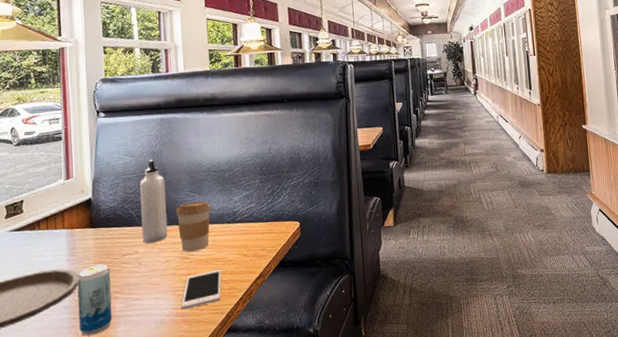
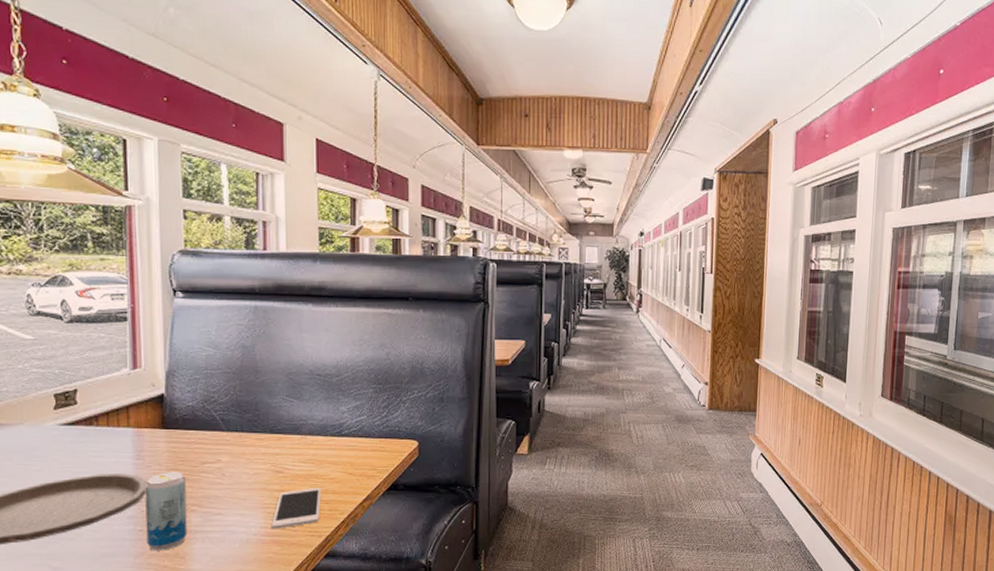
water bottle: present [139,159,168,243] -> none [225,353,259,451]
coffee cup: present [176,201,211,252] -> none [269,408,312,465]

